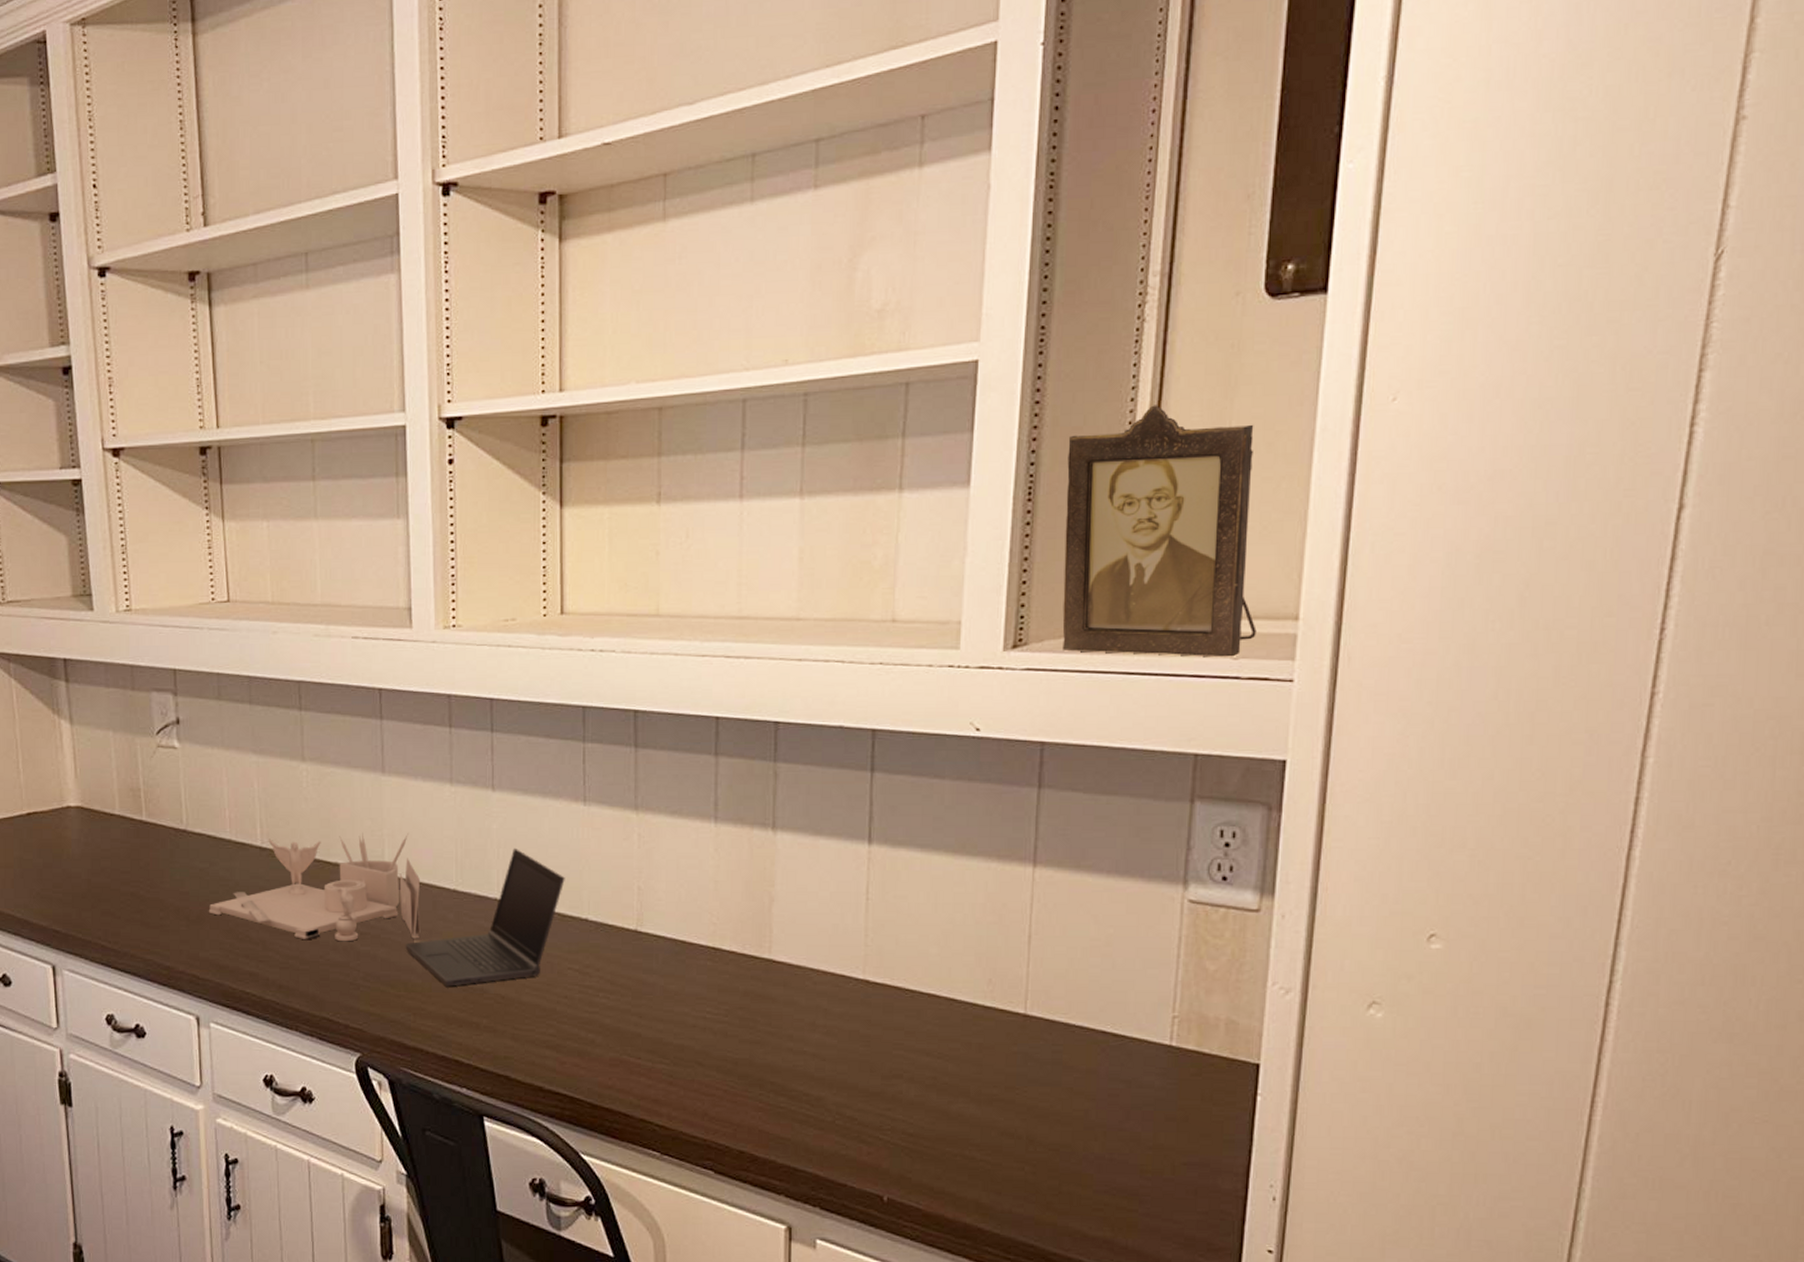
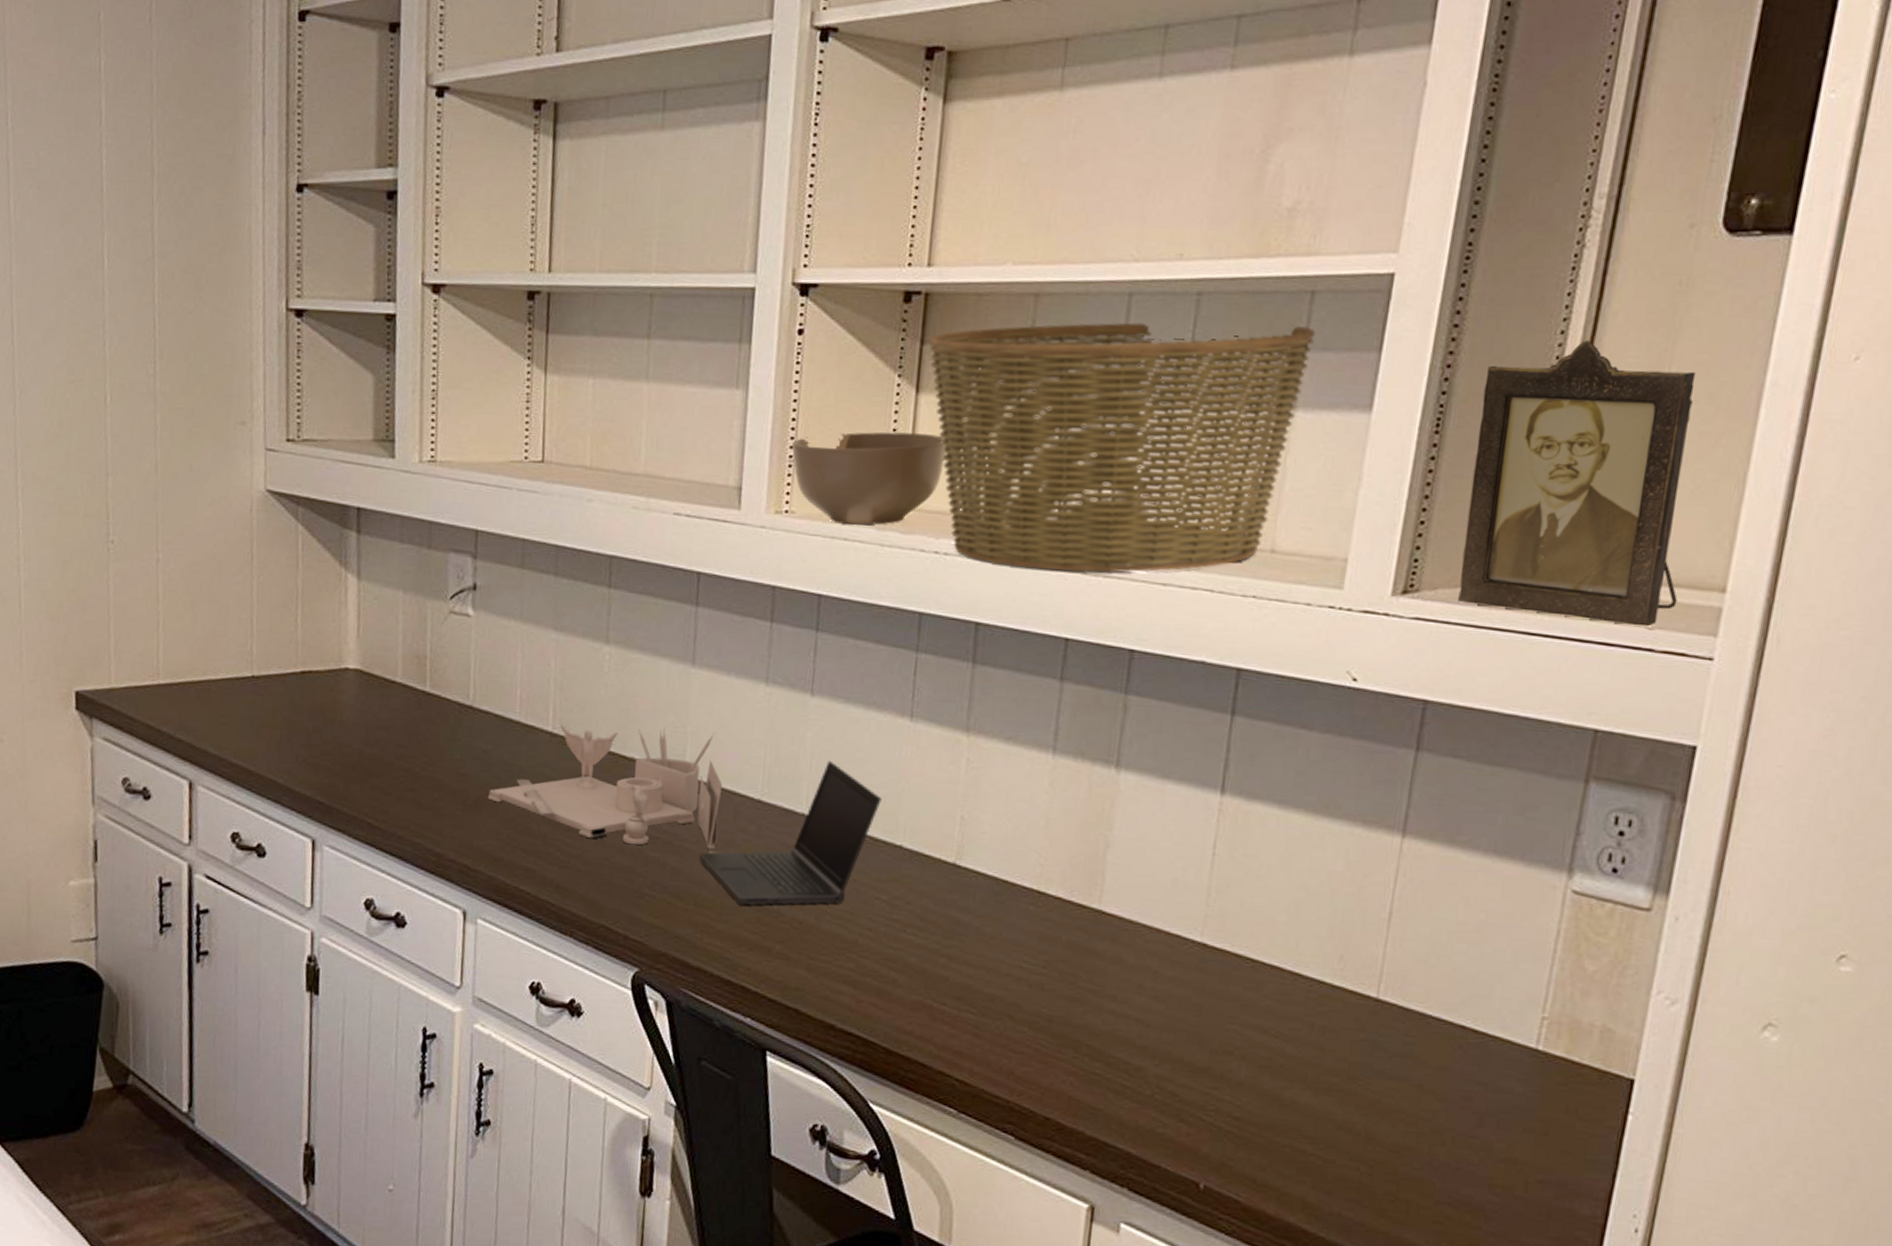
bowl: none [452,544,592,632] -> present [791,431,946,525]
basket: none [566,415,913,657] -> present [928,322,1316,573]

